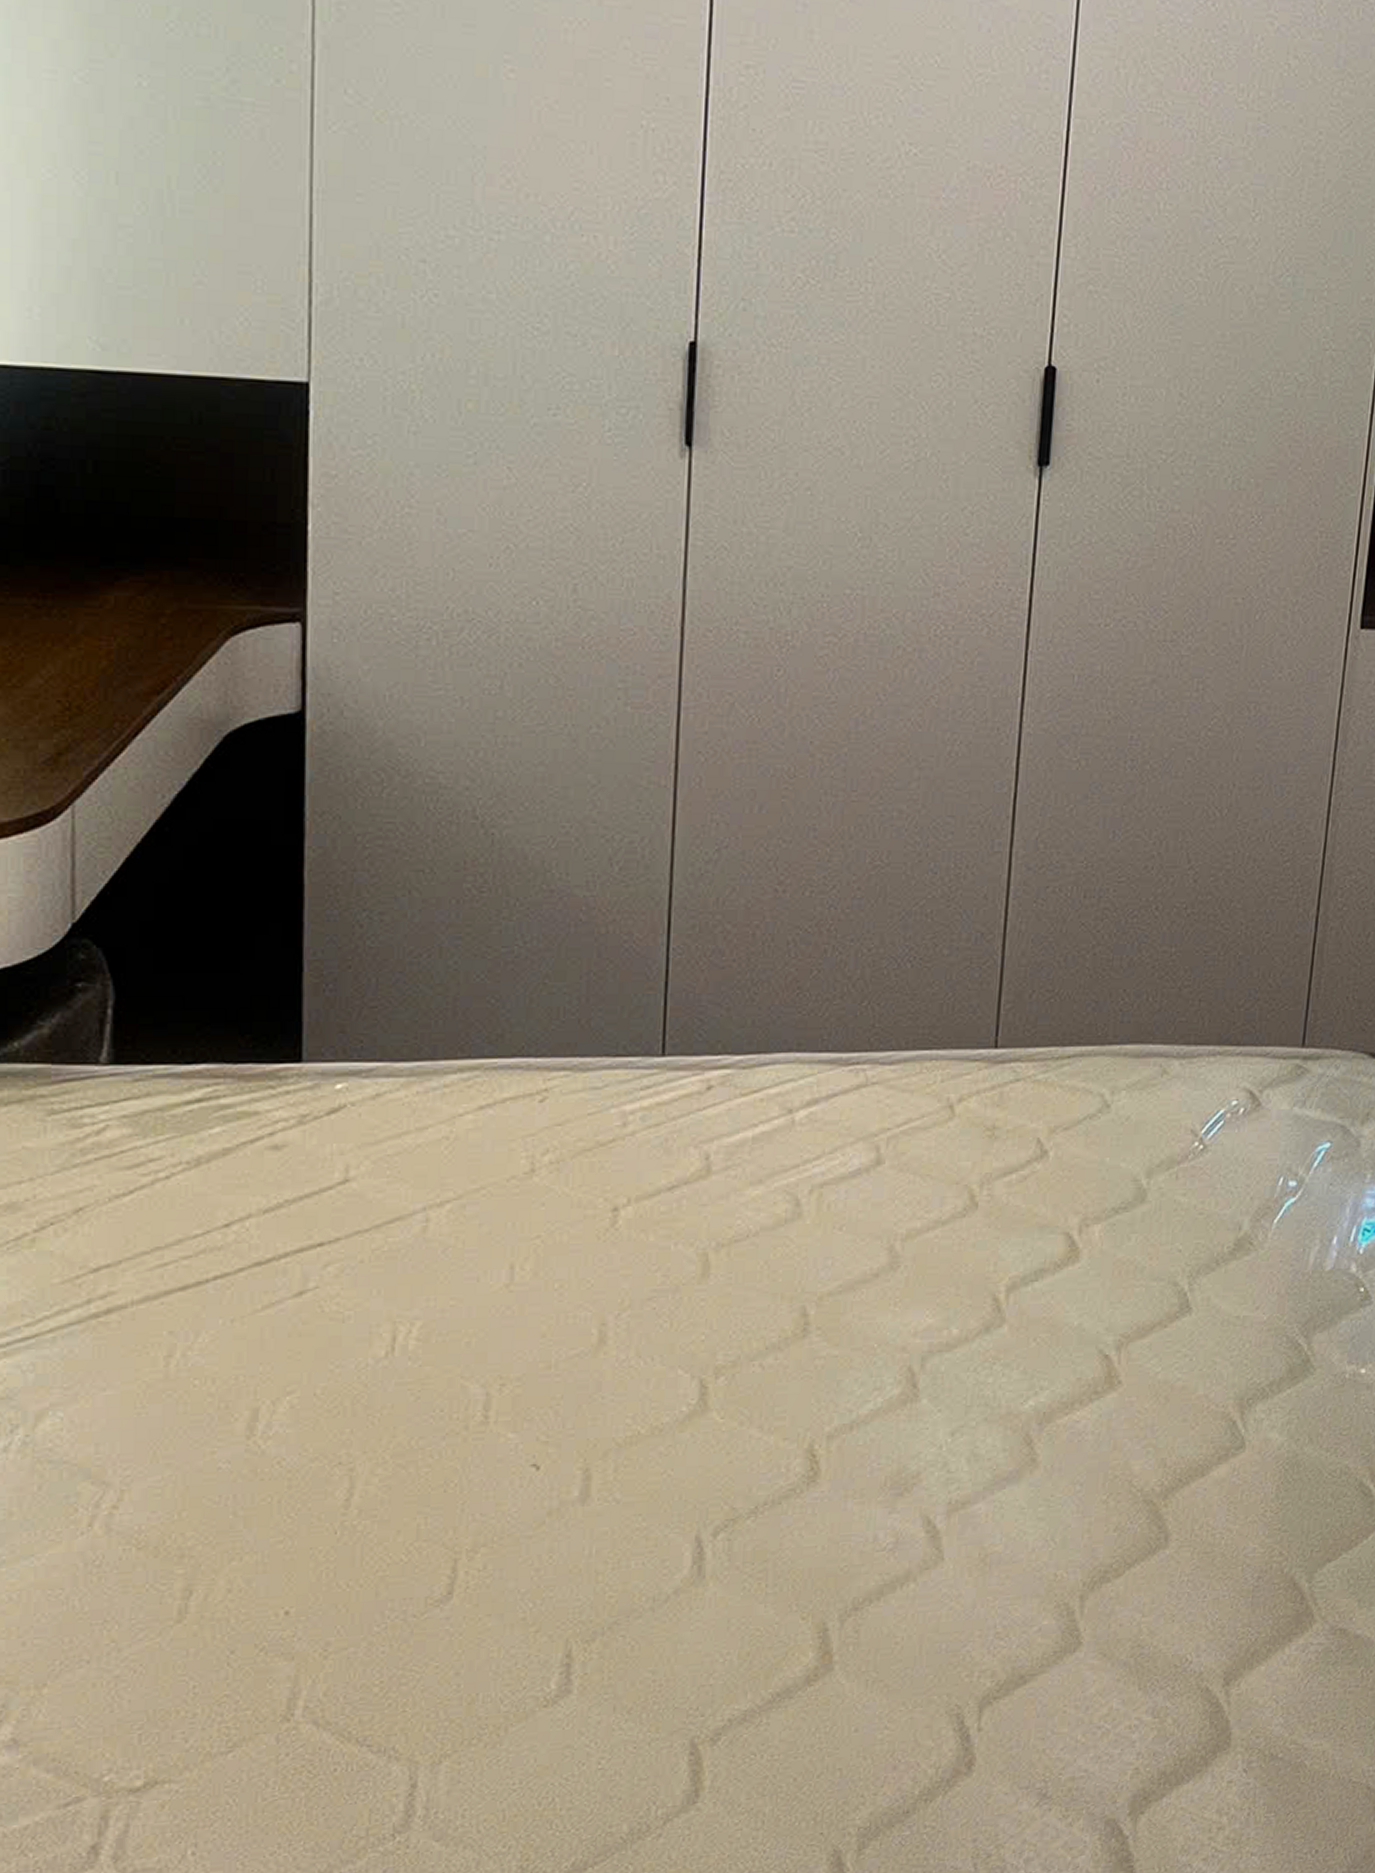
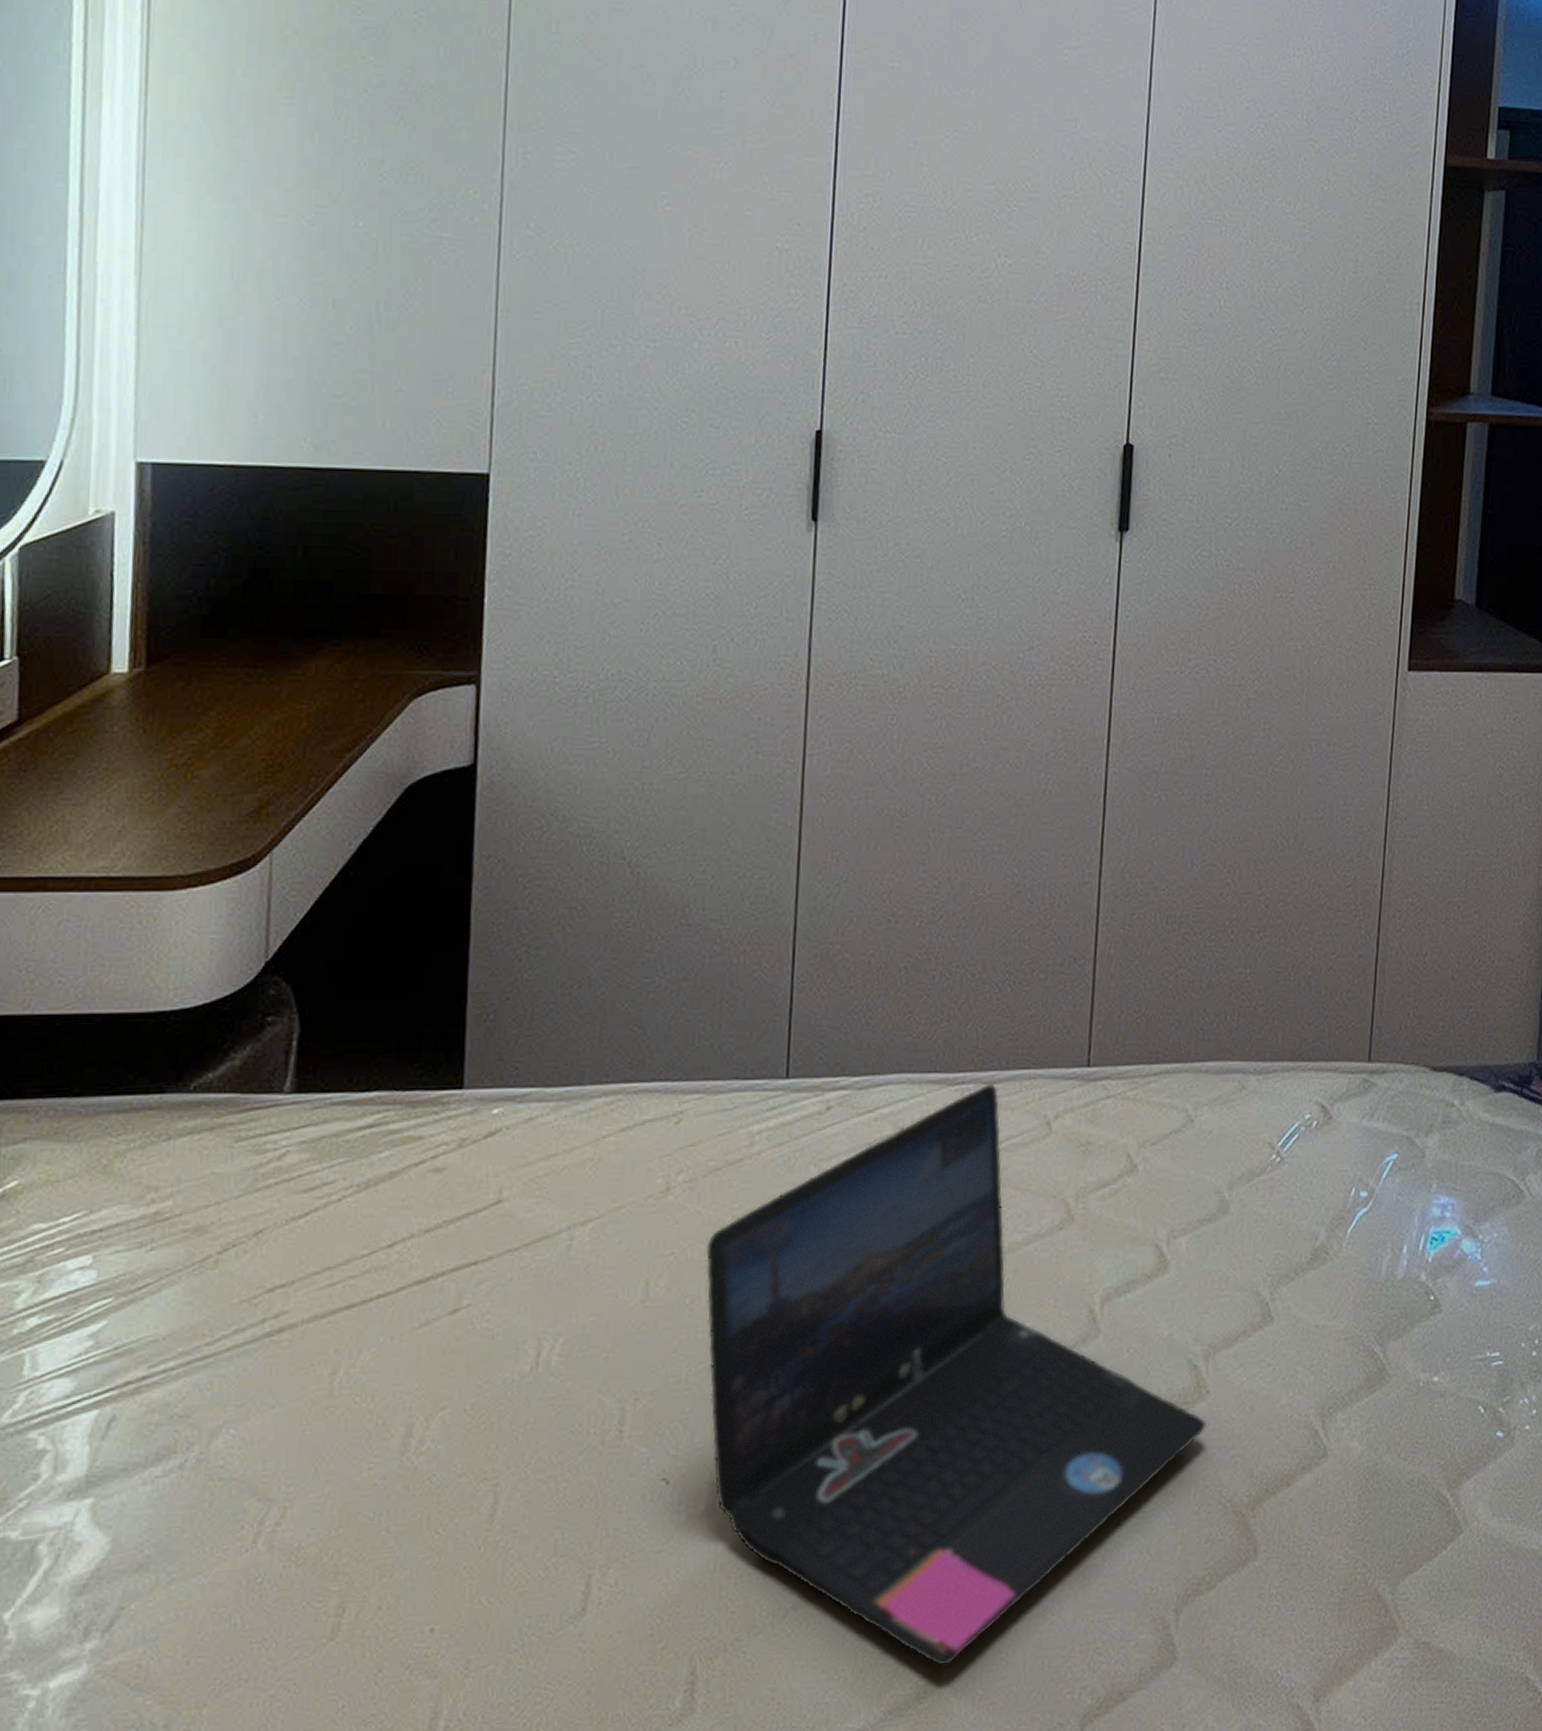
laptop: none [576,1064,1119,1650] -> present [706,1083,1208,1666]

